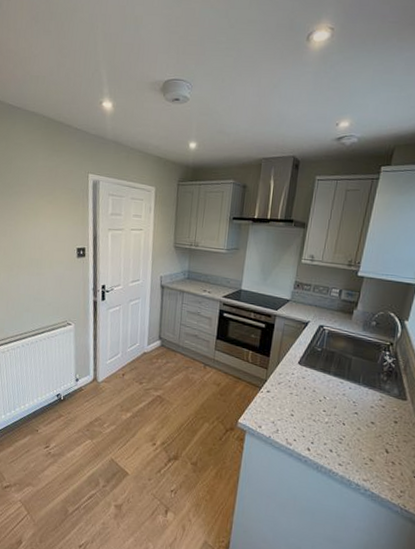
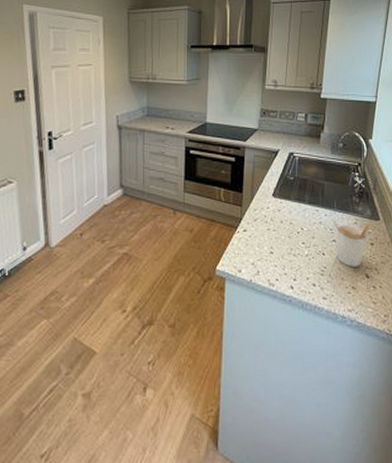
utensil holder: none [356,393,397,442] -> present [332,219,371,267]

